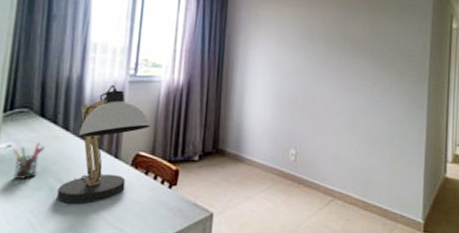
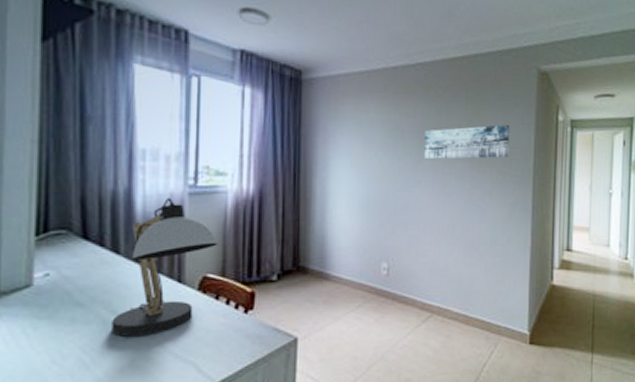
pen holder: present [12,143,44,179] -> none [51,269,91,312]
wall art: none [331,30,409,60] -> present [424,124,510,160]

